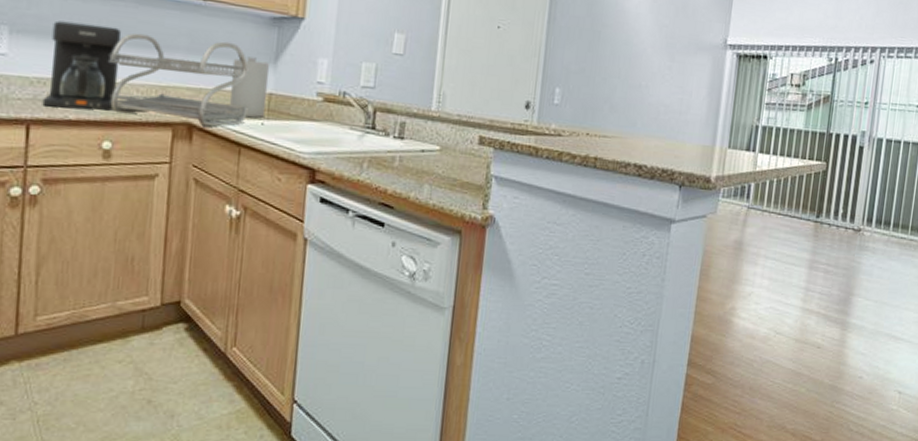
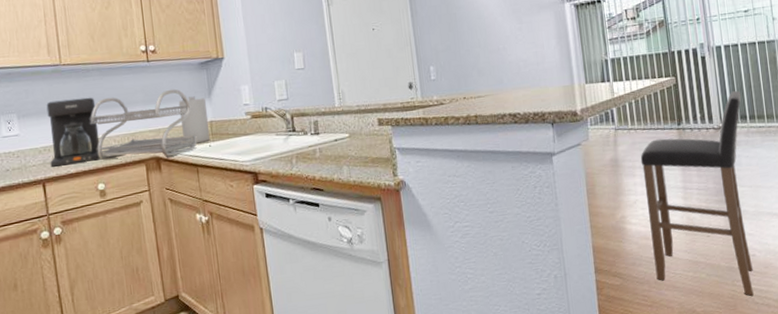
bar stool: none [752,191,891,422] -> present [640,90,754,297]

